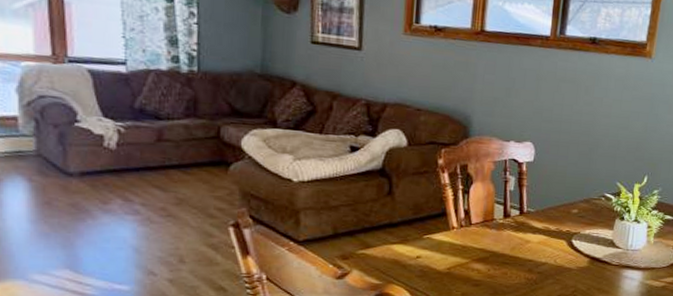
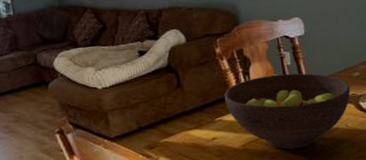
fruit bowl: none [438,198,567,279] -> present [224,73,351,149]

